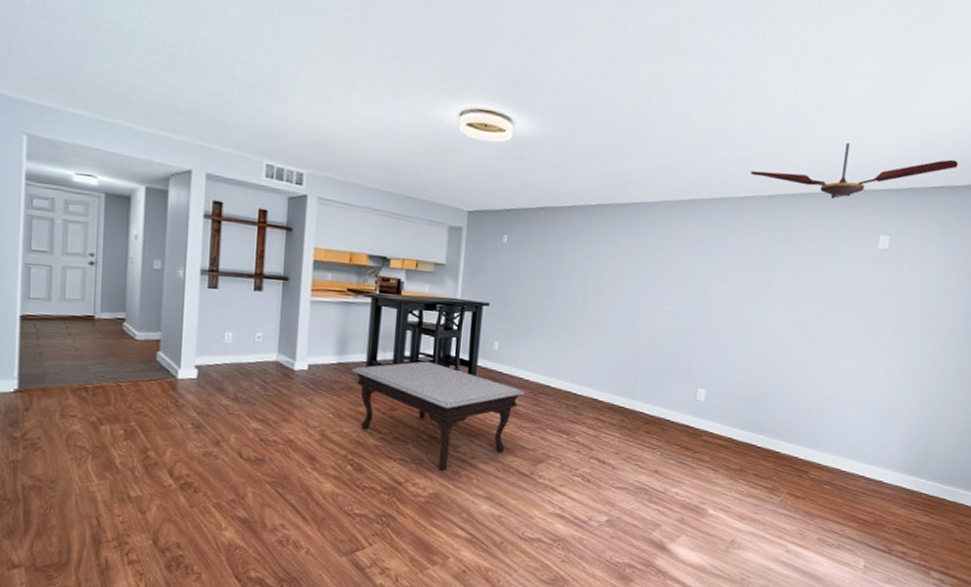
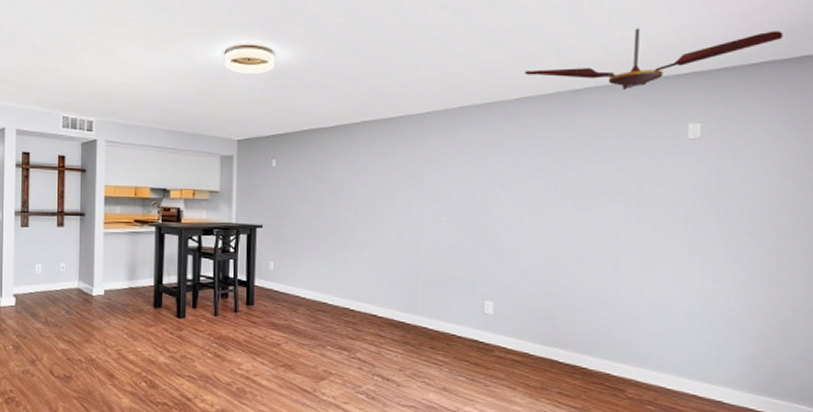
coffee table: present [352,361,525,472] -> none [141,283,302,388]

